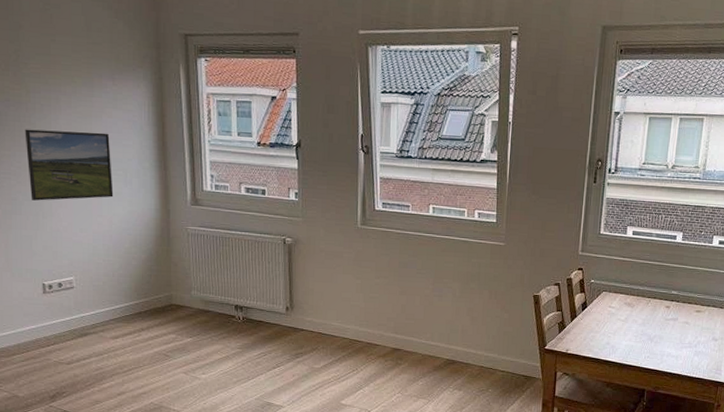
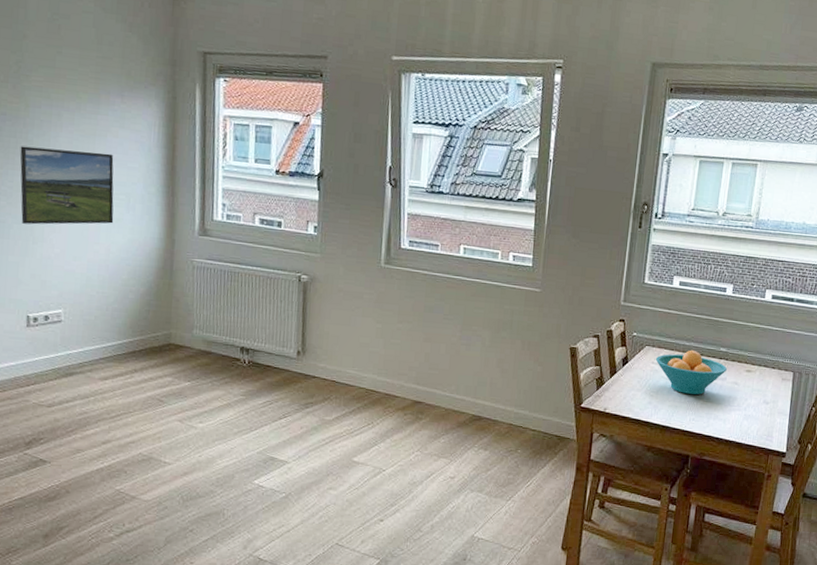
fruit bowl: none [612,294,679,334] -> present [655,350,728,395]

